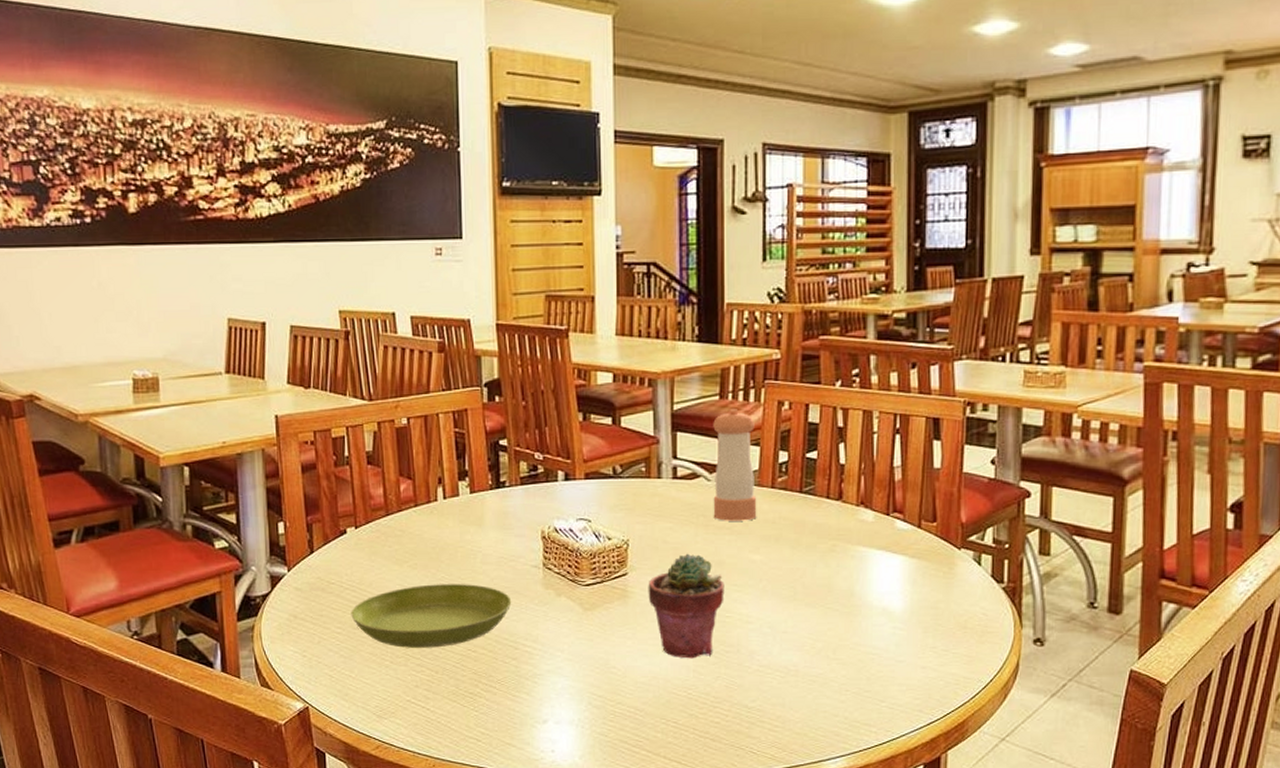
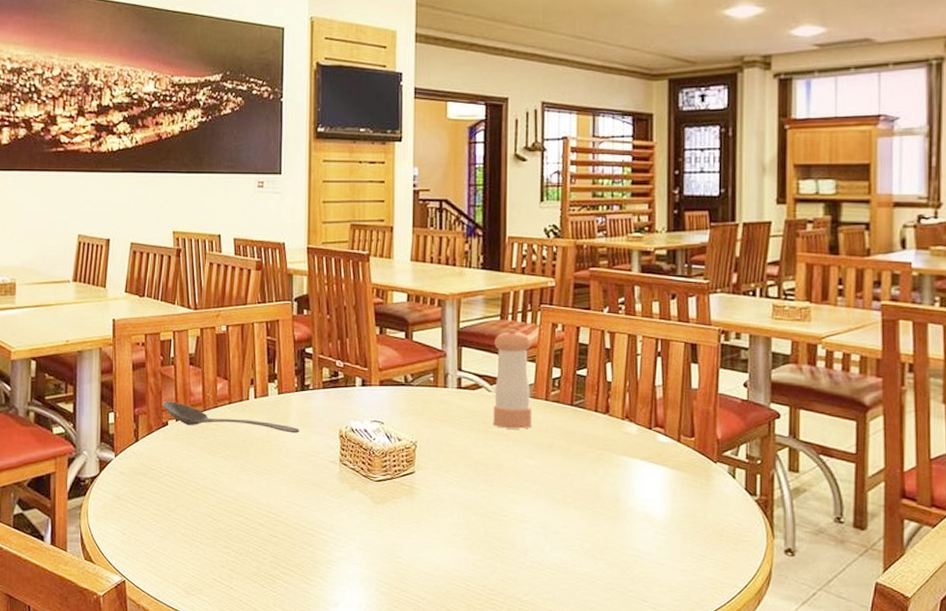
stirrer: none [338,505,497,537] -> present [162,400,300,434]
saucer: present [351,584,512,648] -> none [168,474,311,532]
potted succulent: present [648,553,725,659] -> none [432,456,502,553]

